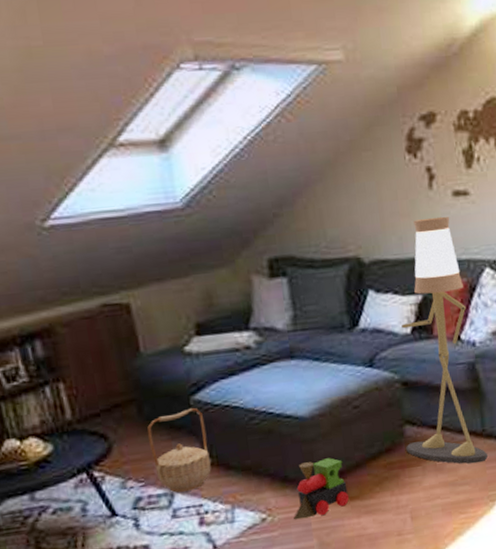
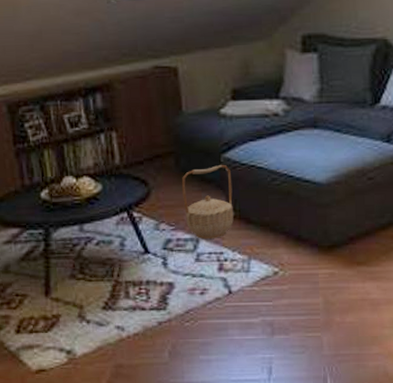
toy train: present [294,458,349,520] -> none [303,223,356,277]

